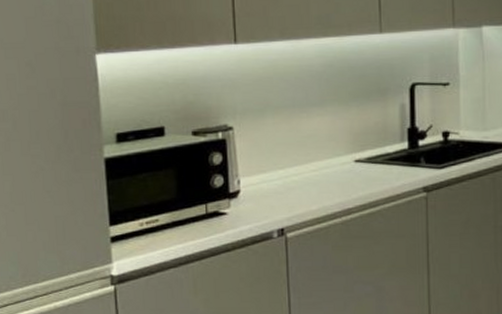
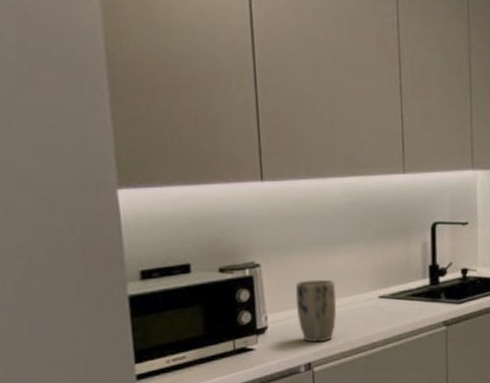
plant pot: none [268,142,311,208] -> present [295,279,337,343]

